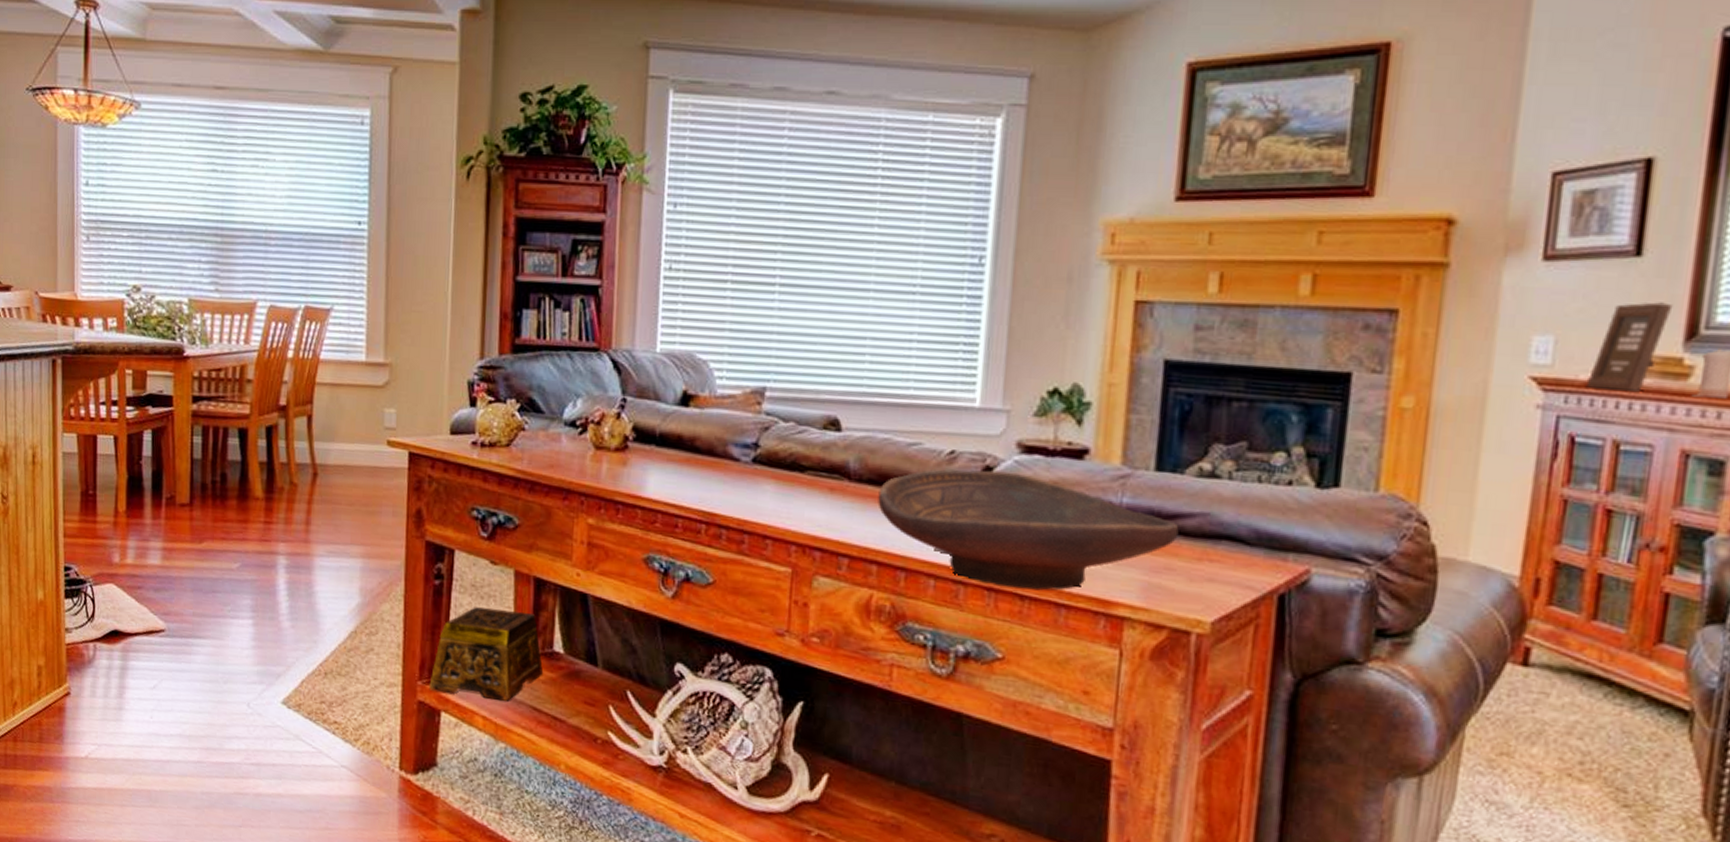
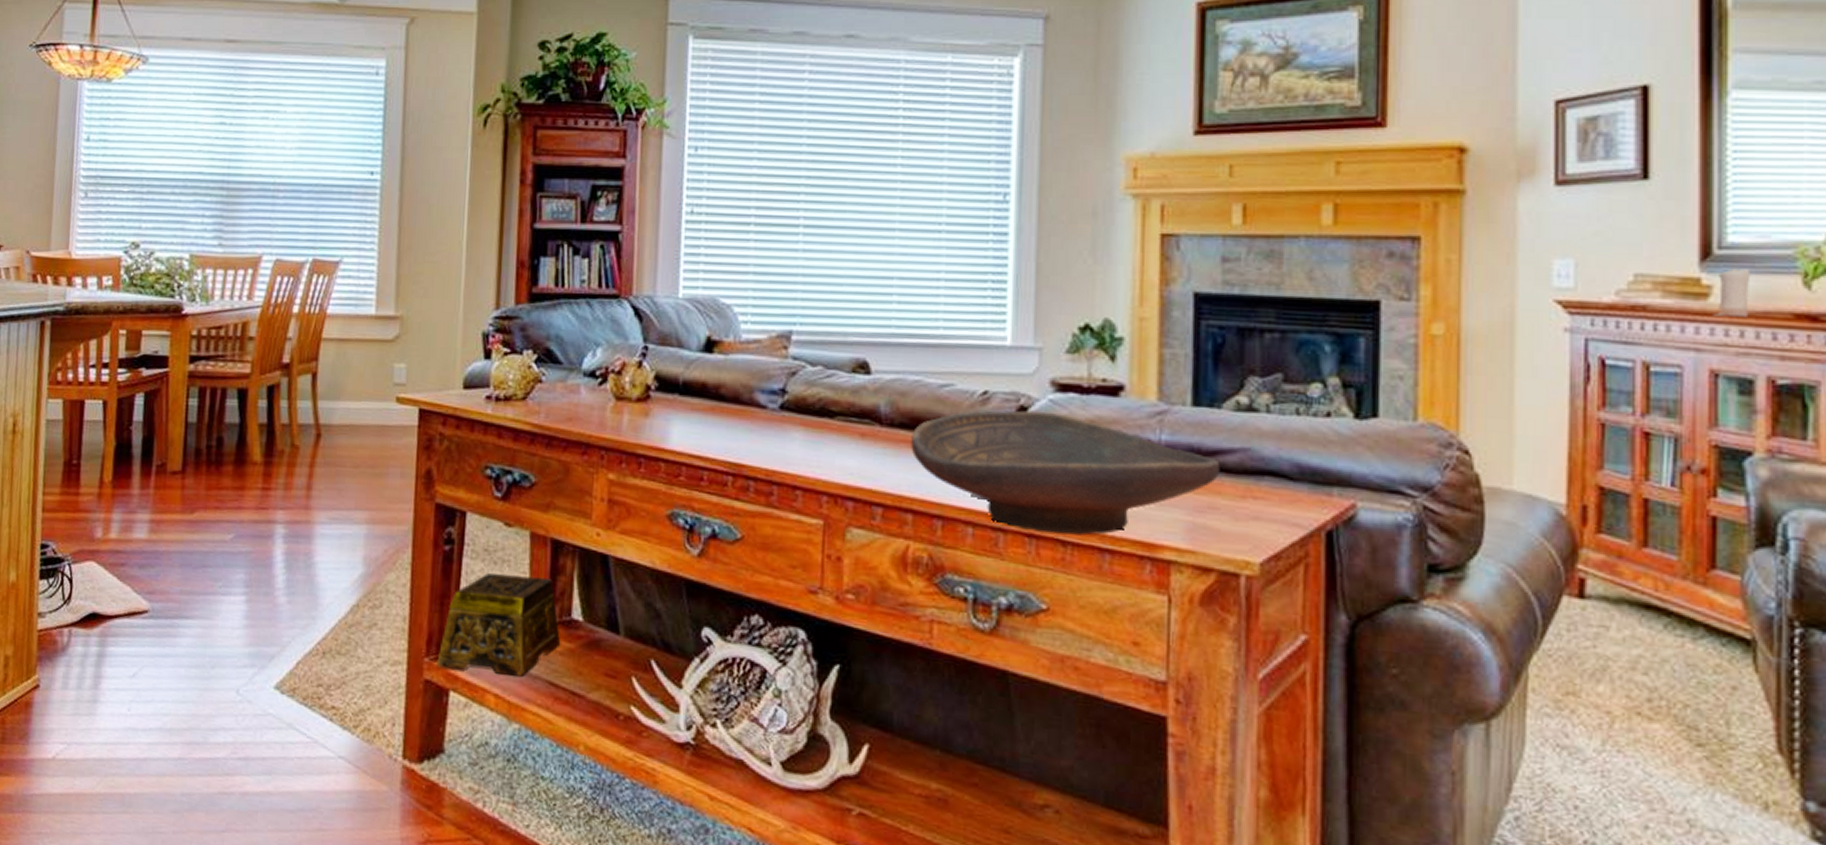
picture frame: present [1585,302,1674,393] -> none [1610,223,1685,314]

